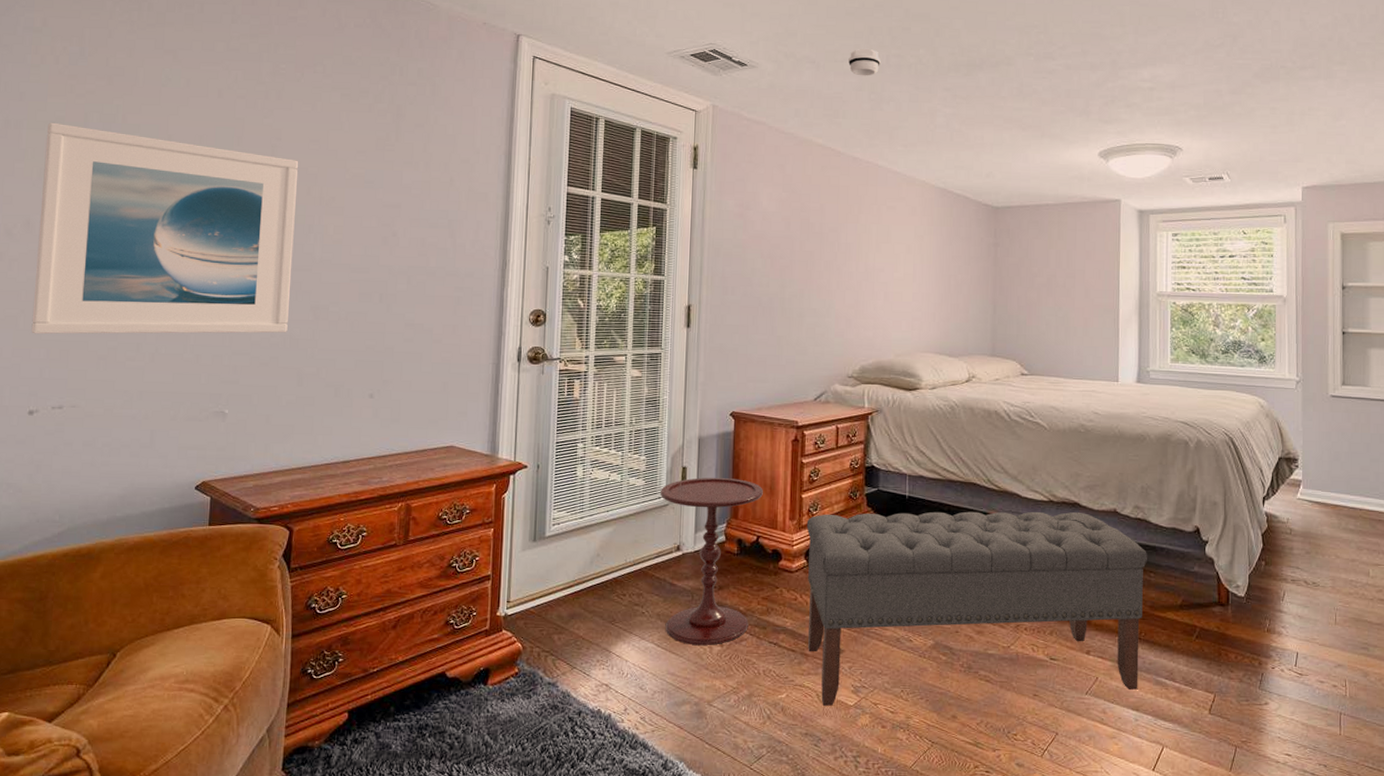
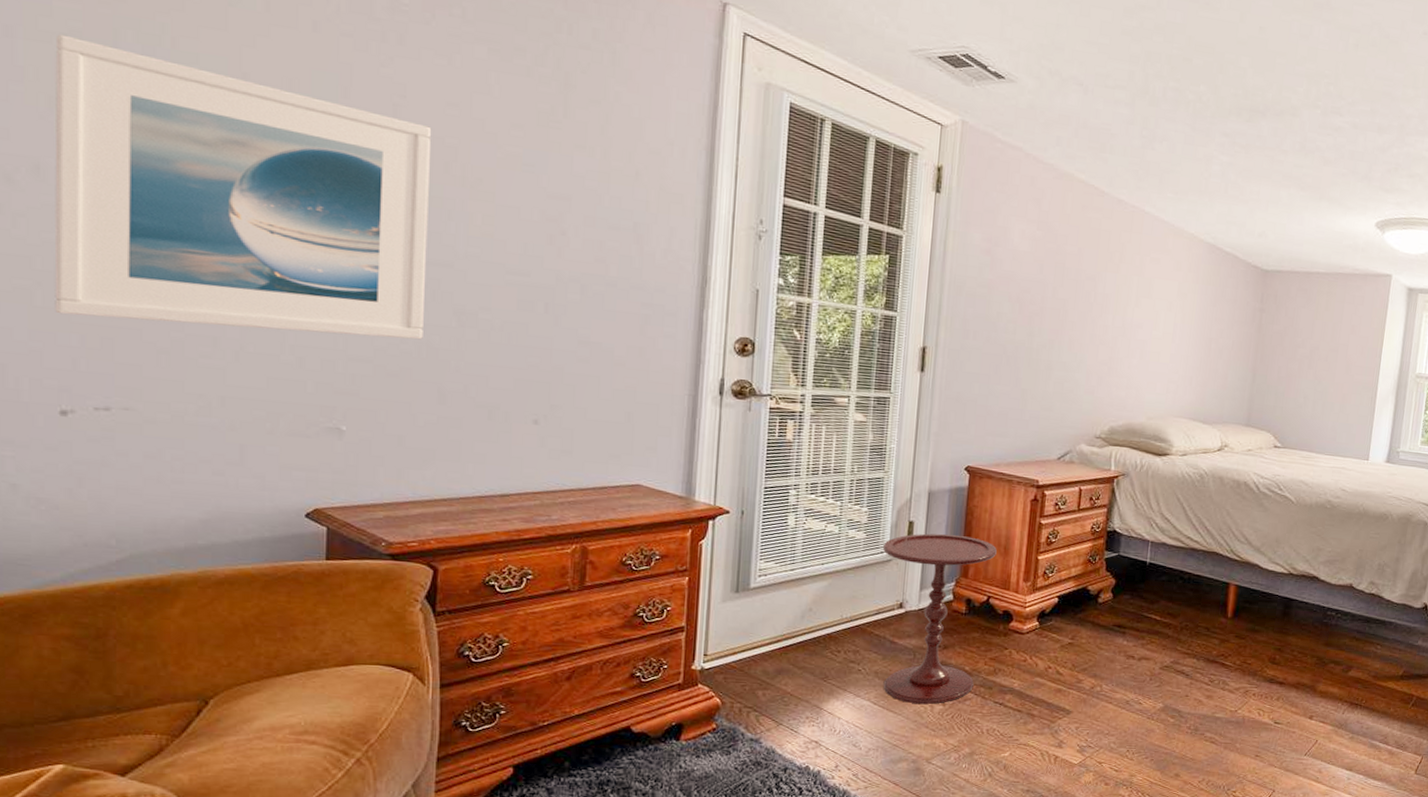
bench: present [806,511,1148,706] -> none [1035,577,1377,764]
smoke detector: present [848,49,881,76] -> none [1120,75,1157,109]

